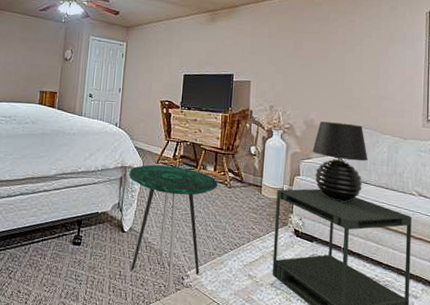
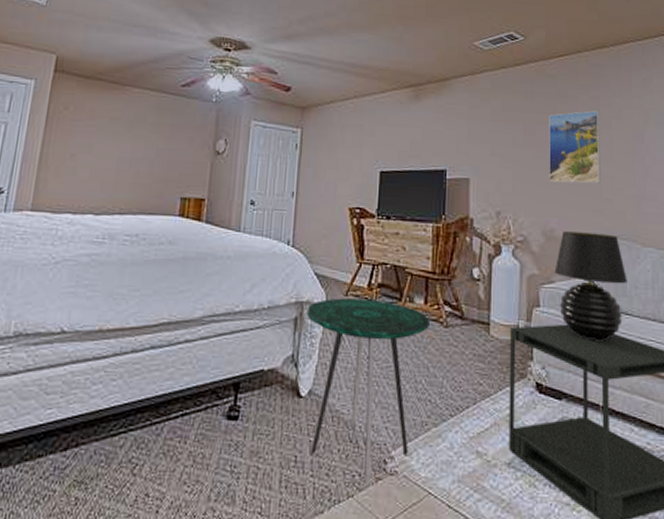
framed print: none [312,31,354,86] -> present [549,110,601,184]

